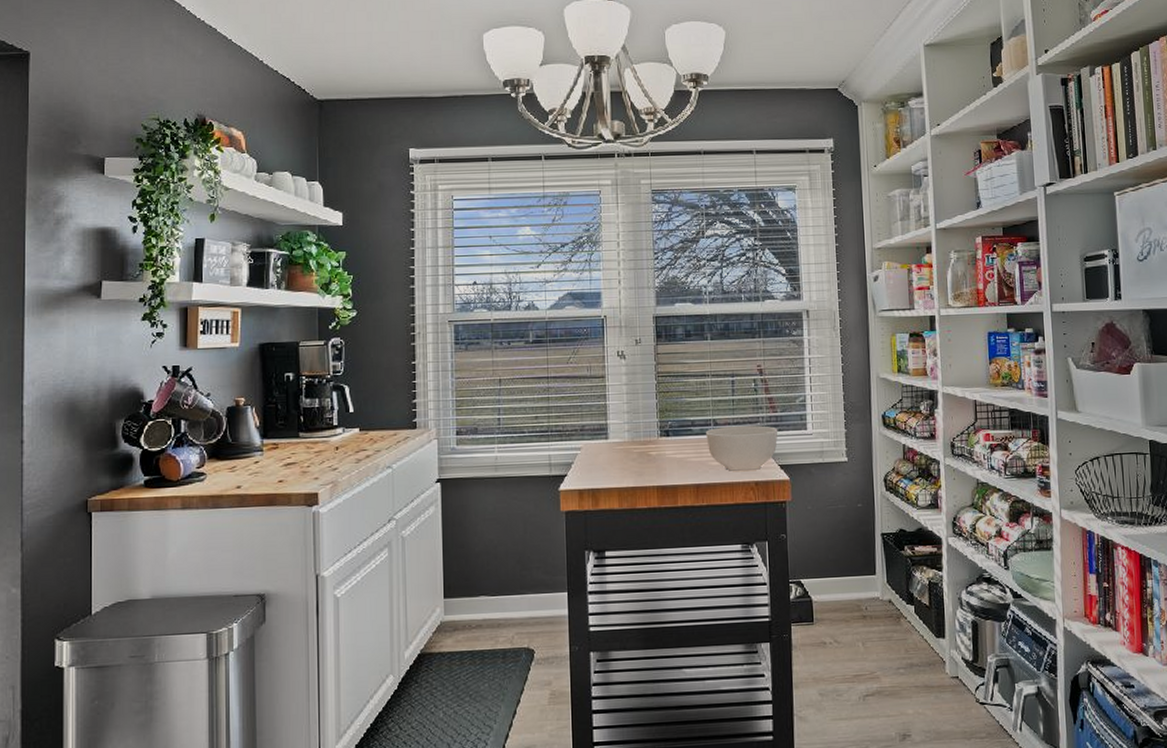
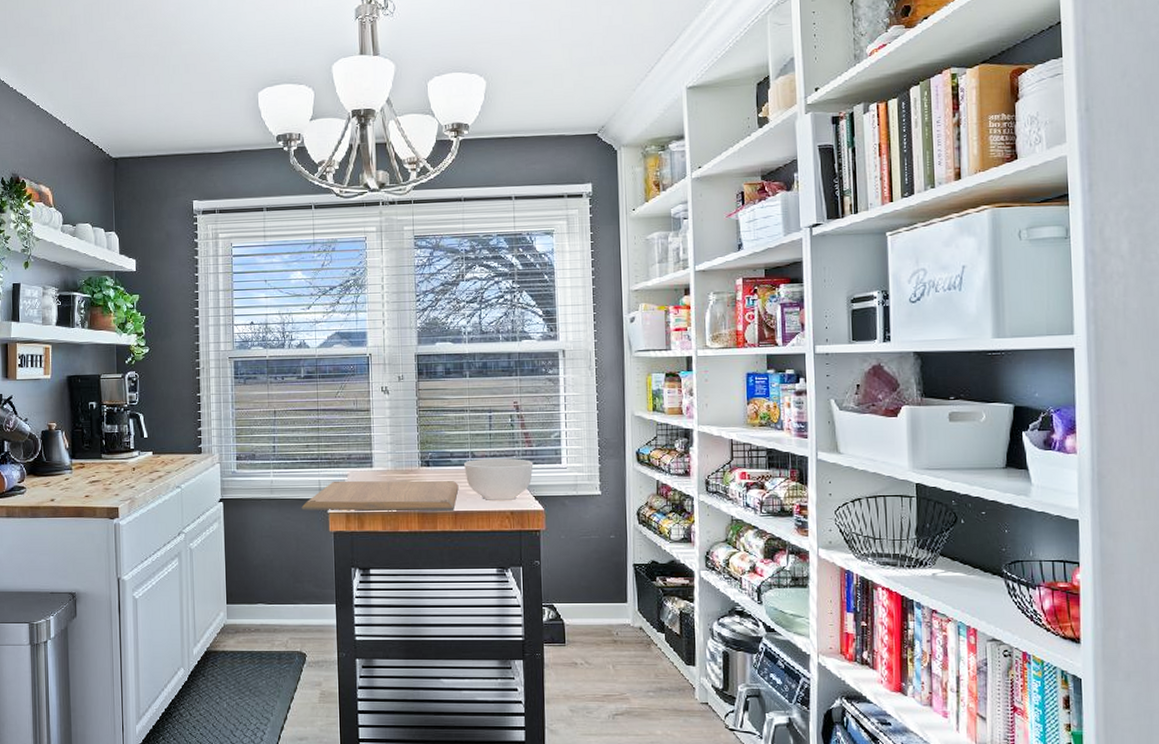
chopping board: none [529,451,701,489] -> present [301,480,459,511]

